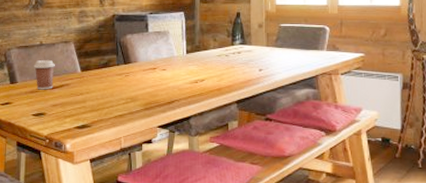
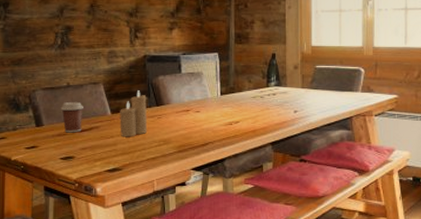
candle: none [89,49,115,95] -> present [119,90,147,137]

